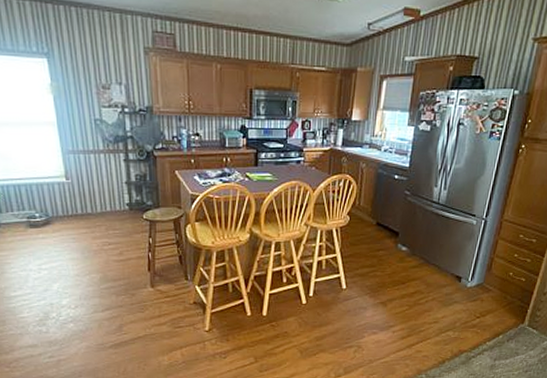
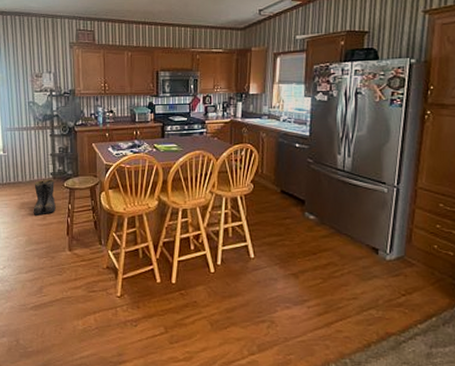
boots: none [107,210,134,251] -> present [33,179,56,215]

